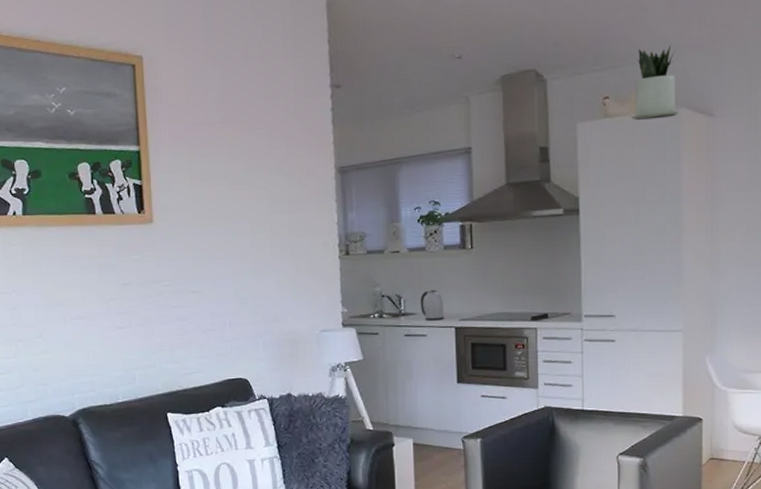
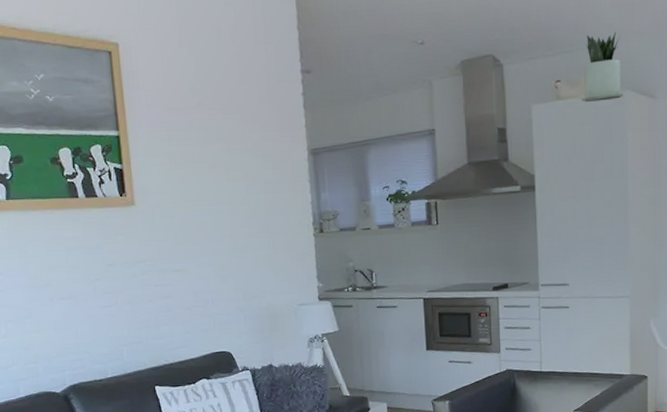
kettle: present [420,289,445,321] -> none [391,263,414,293]

